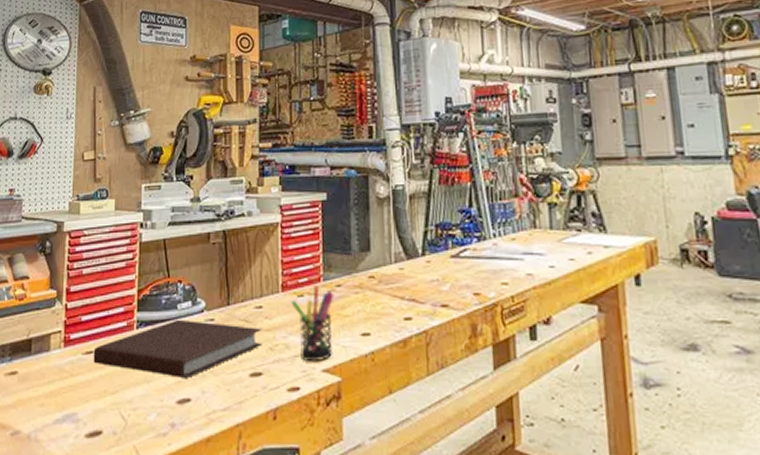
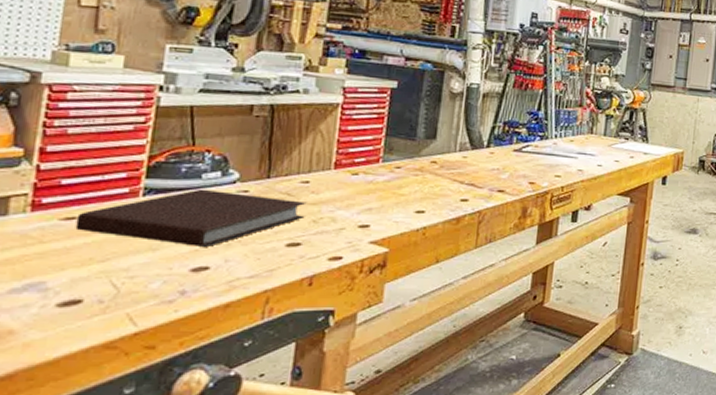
pen holder: present [291,286,335,361] -> none [343,166,393,234]

